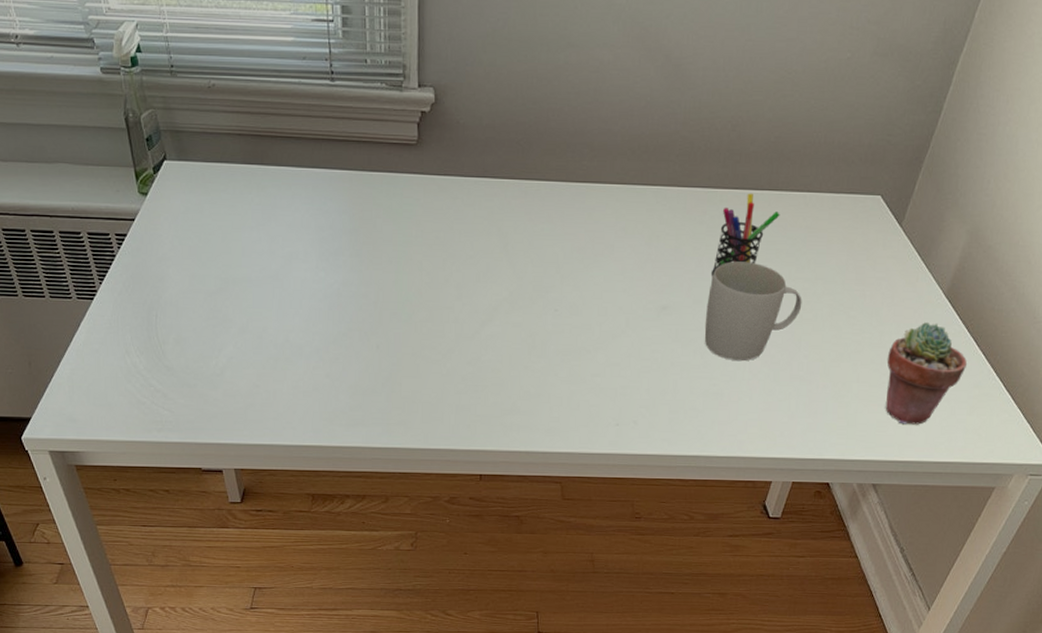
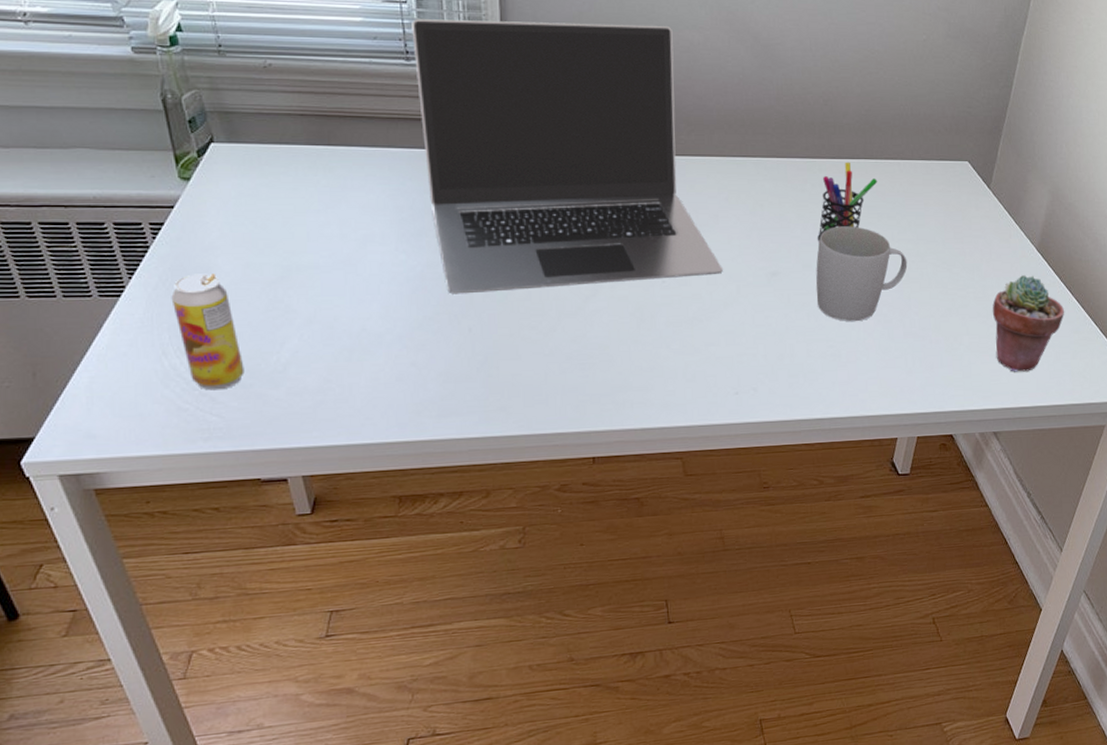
beverage can: none [132,282,190,388] -> present [171,273,244,390]
laptop: none [337,38,614,313] -> present [412,19,723,294]

